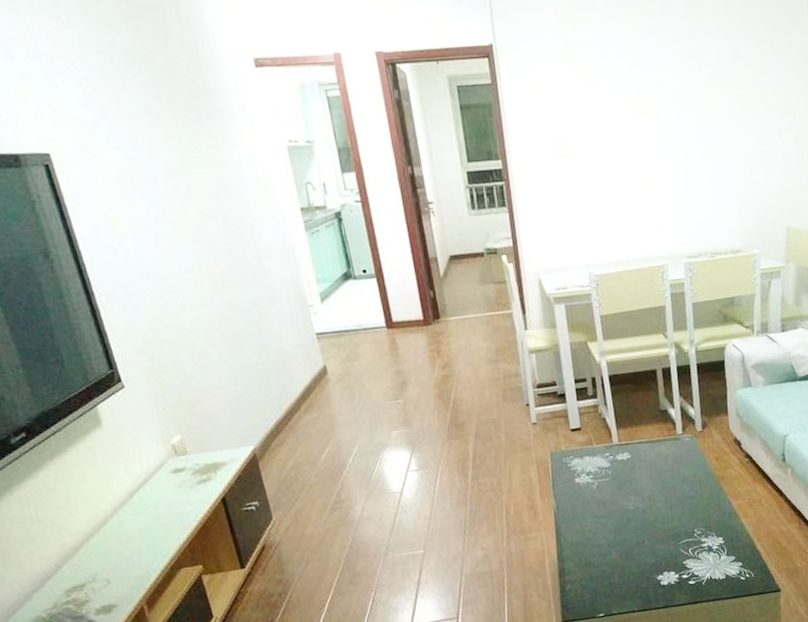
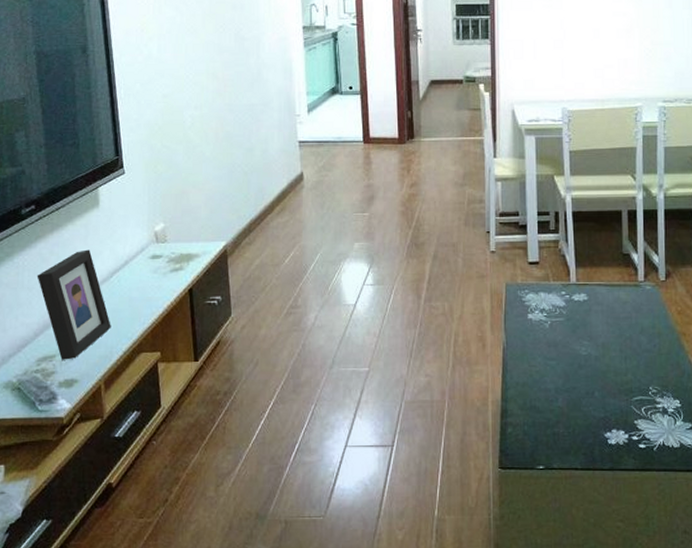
picture frame: none [44,472,143,588] -> present [37,249,111,360]

